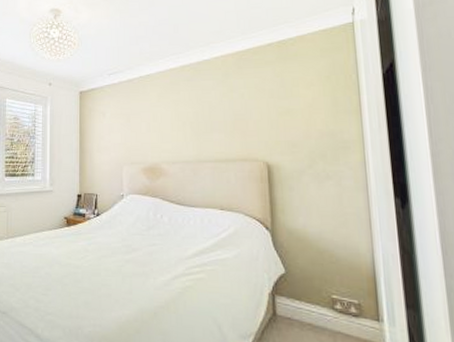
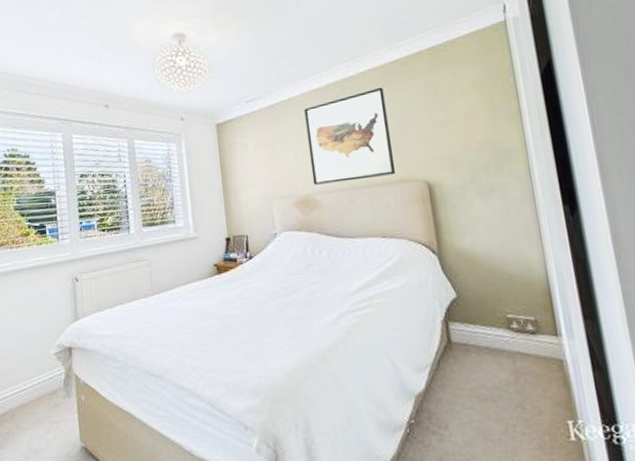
wall art: none [160,72,239,155] -> present [304,87,396,185]

